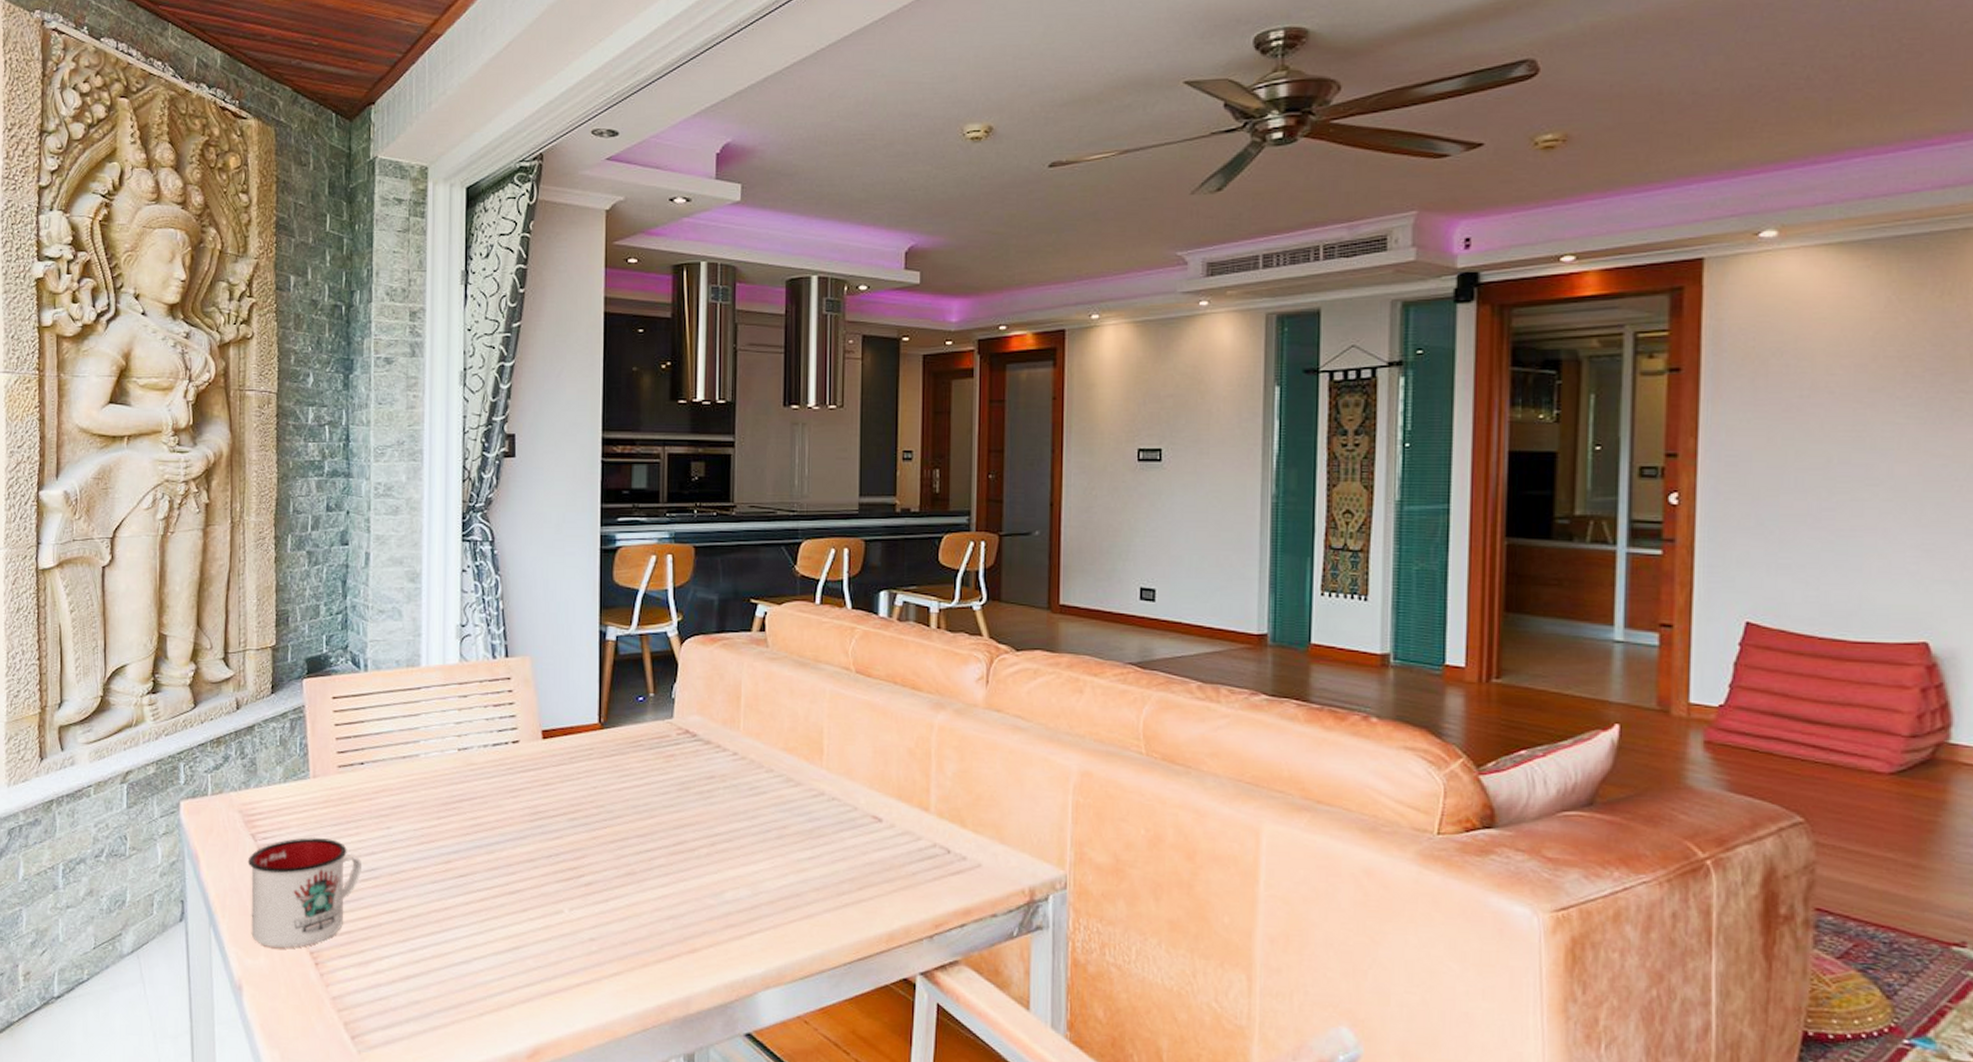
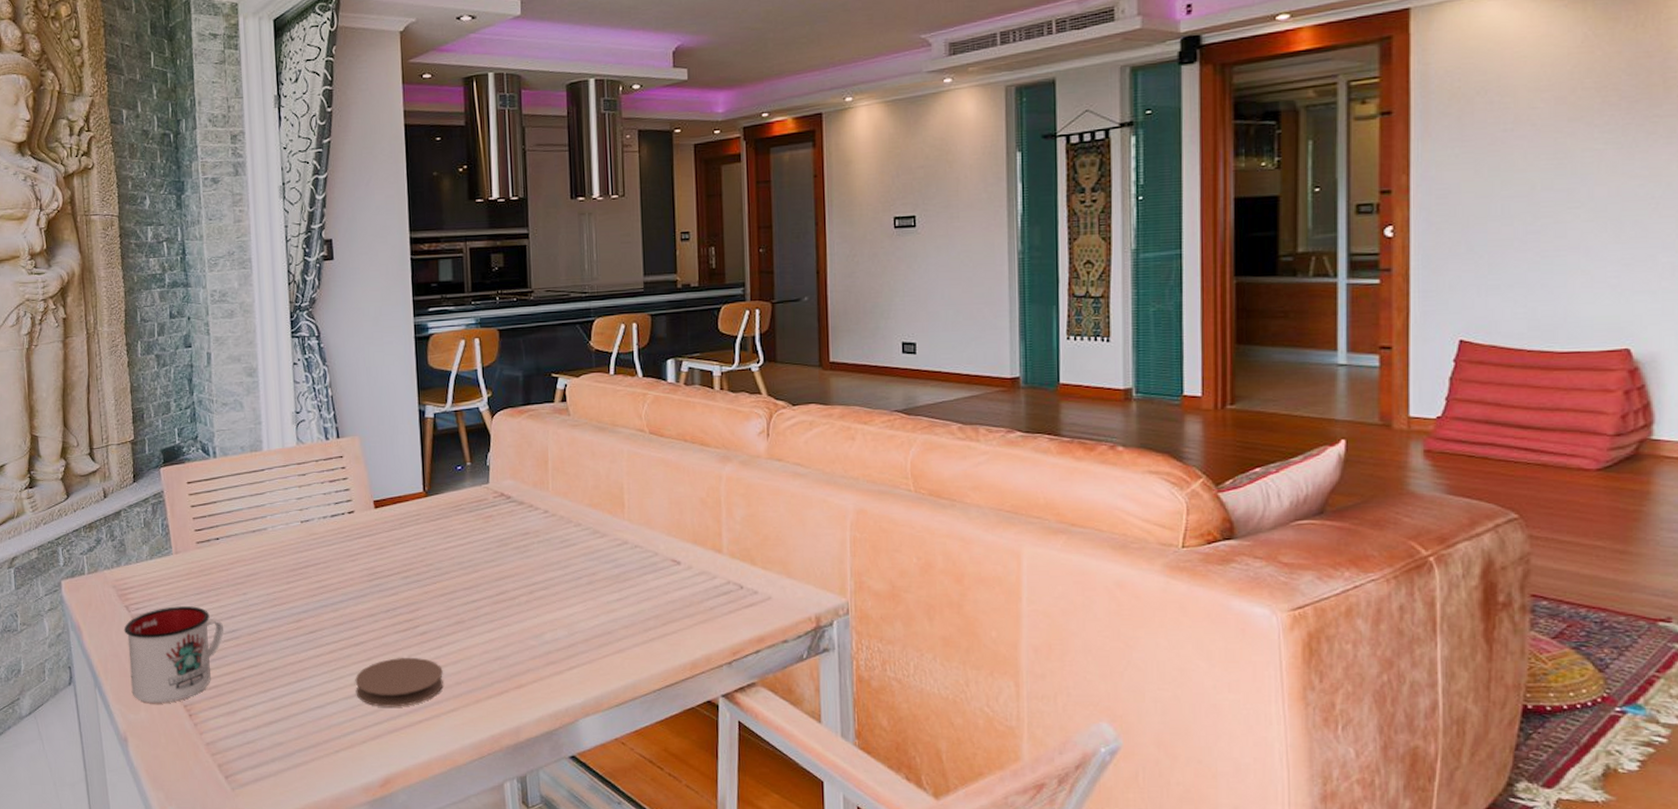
coaster: none [507,910,607,967] -> present [355,657,443,707]

